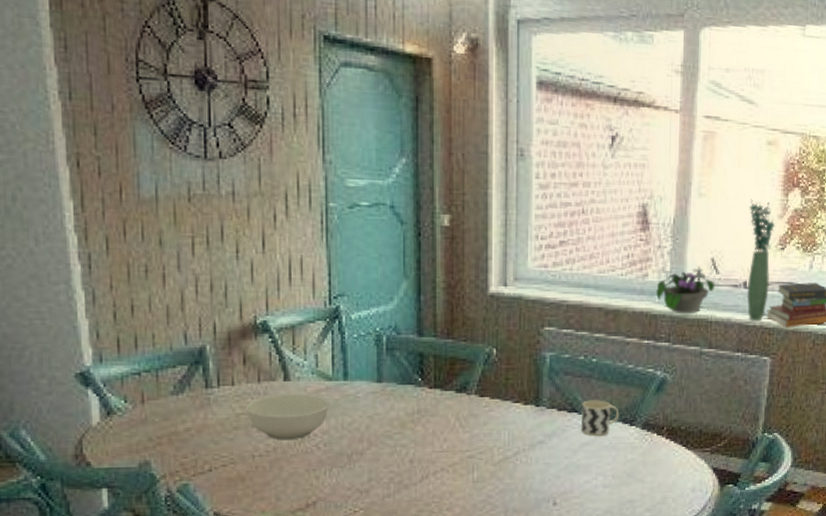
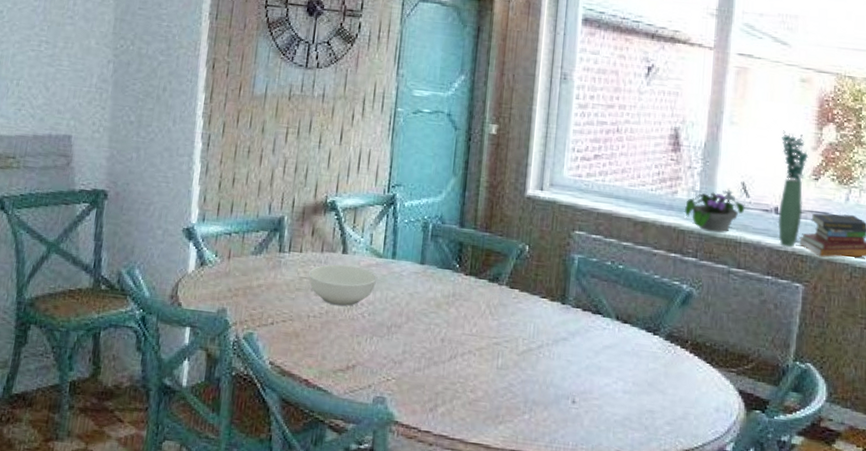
cup: present [581,400,620,436] -> none [604,304,643,341]

